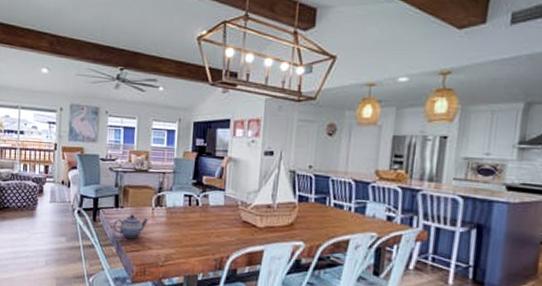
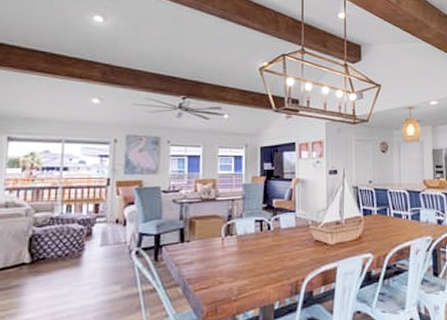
teapot: present [113,214,149,239] -> none [178,247,219,276]

